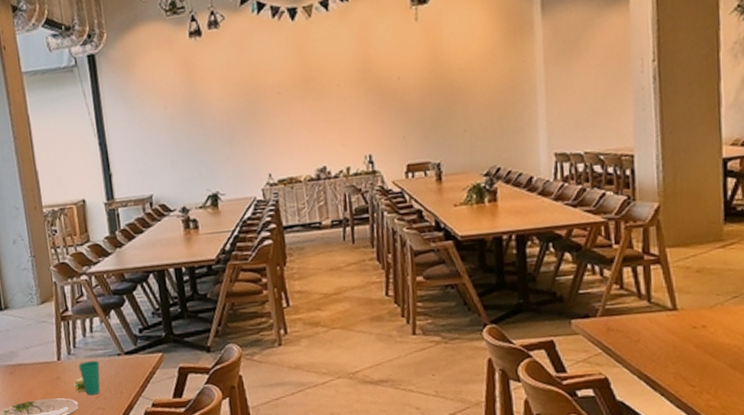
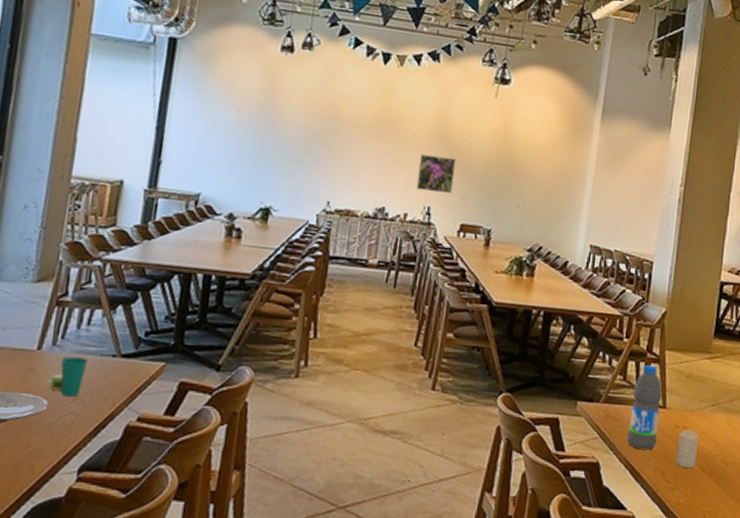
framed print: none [349,98,391,141] -> present [416,154,456,194]
water bottle: none [634,267,672,358] -> present [627,365,662,451]
candle: none [697,328,724,369] -> present [675,430,699,469]

